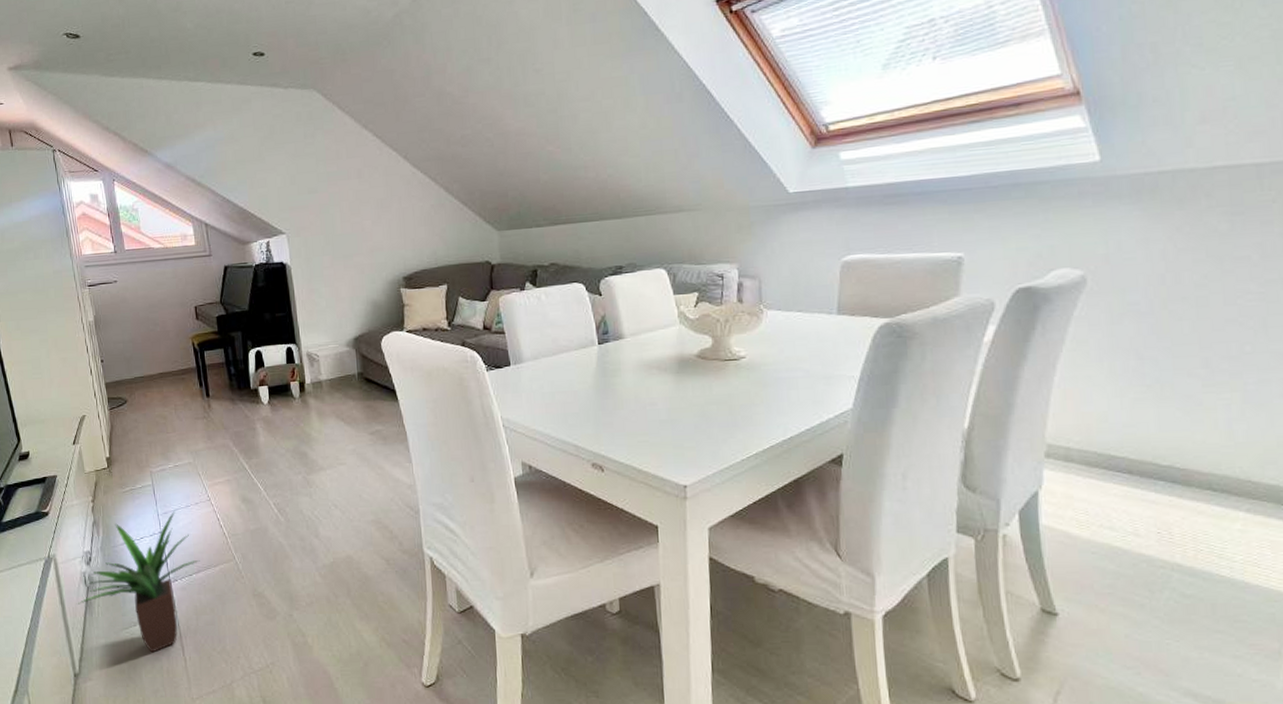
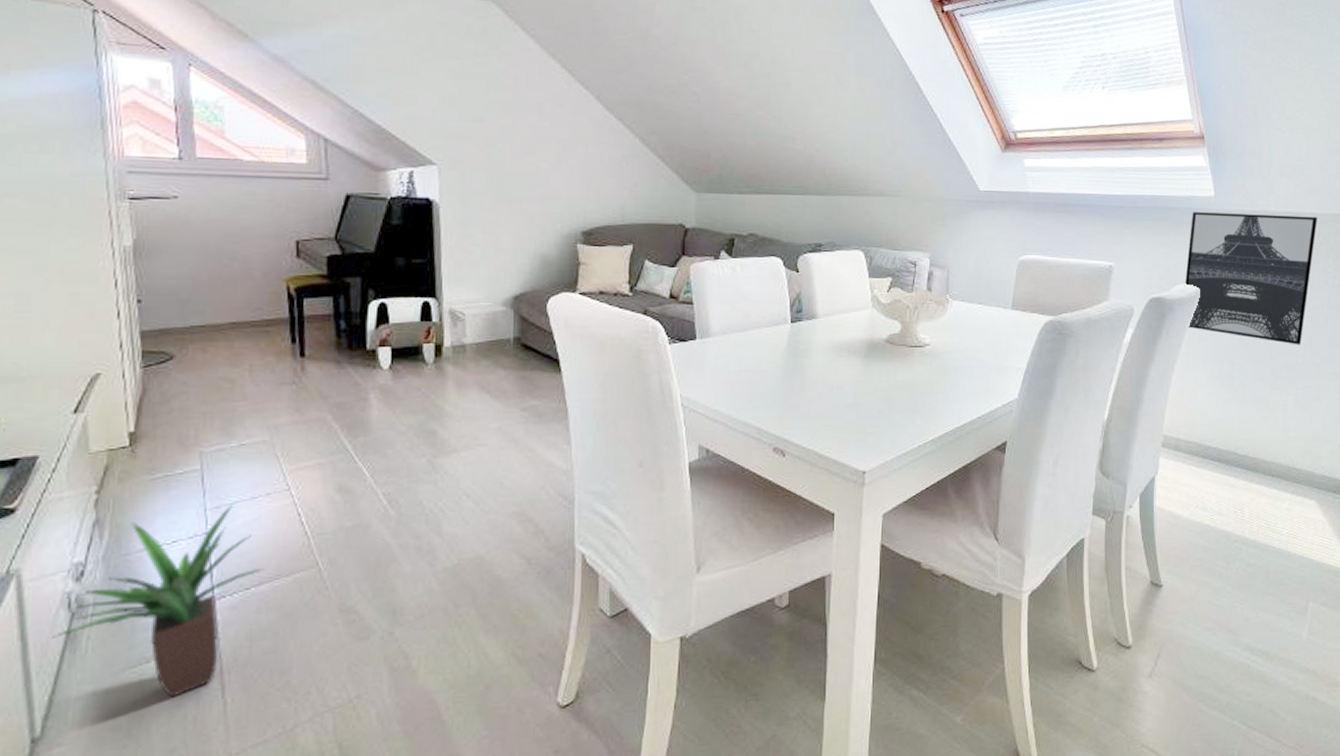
wall art: none [1063,167,1267,330] -> present [1184,212,1318,345]

